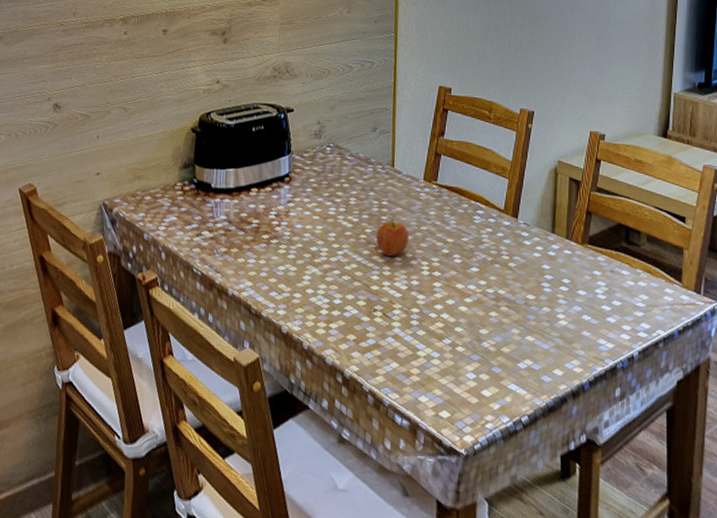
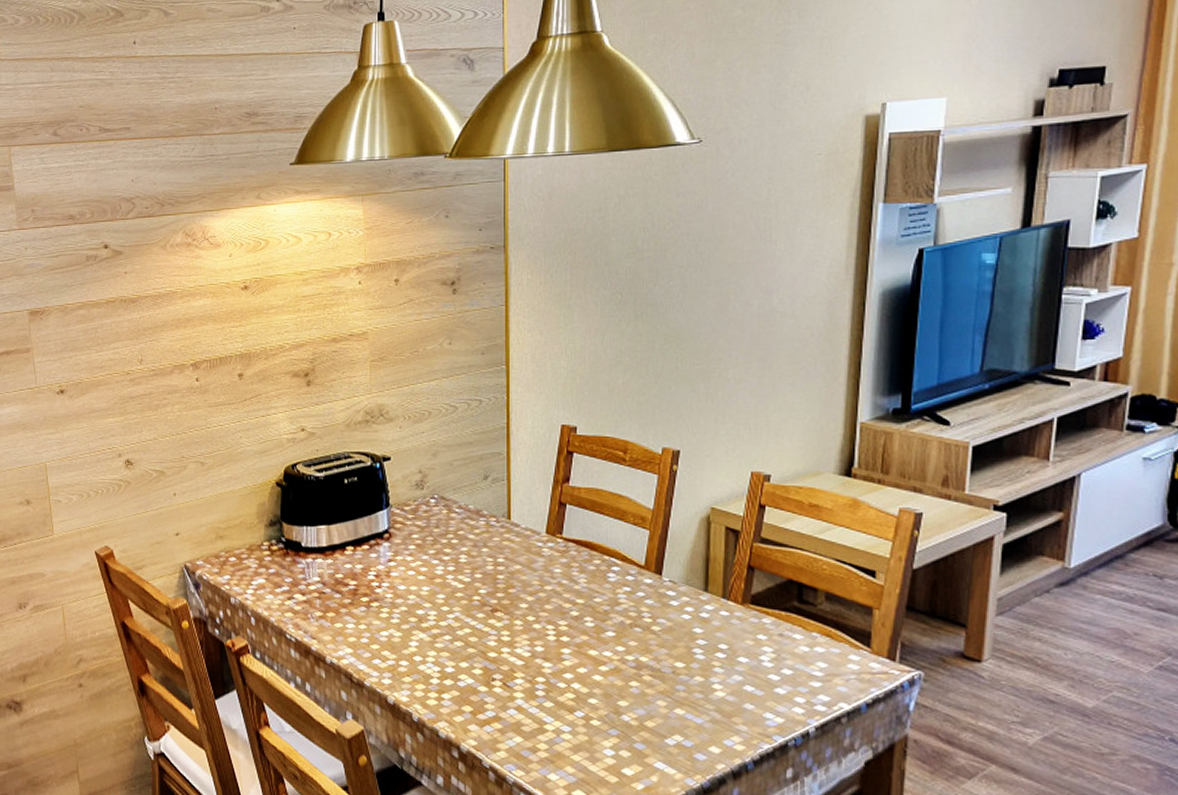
apple: present [376,219,410,256] -> none [492,578,531,620]

